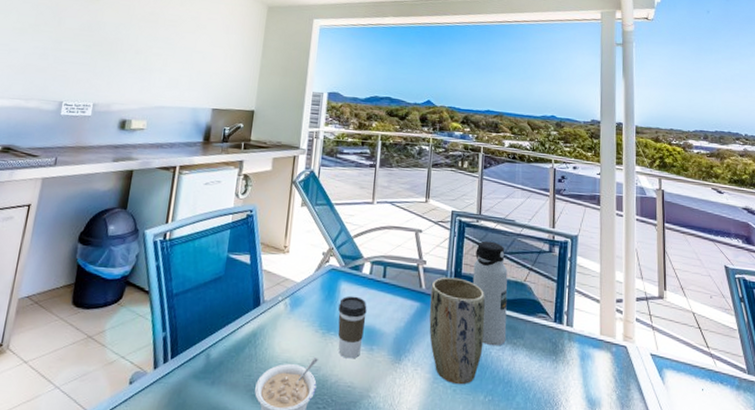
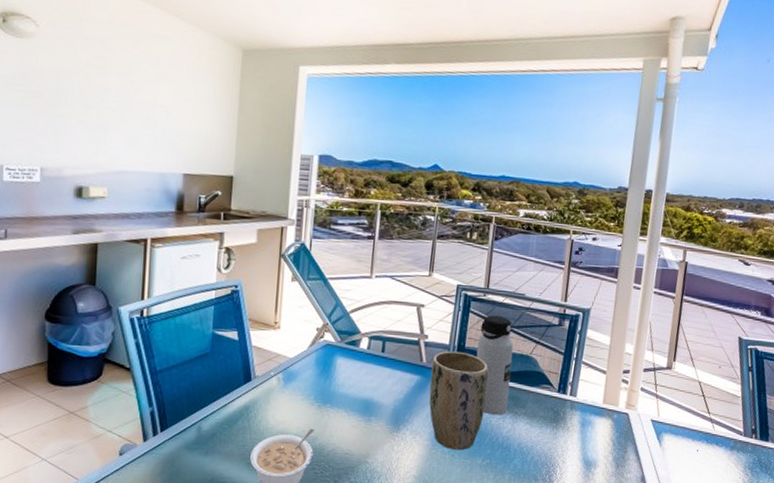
coffee cup: present [337,296,367,359] -> none [334,370,365,429]

